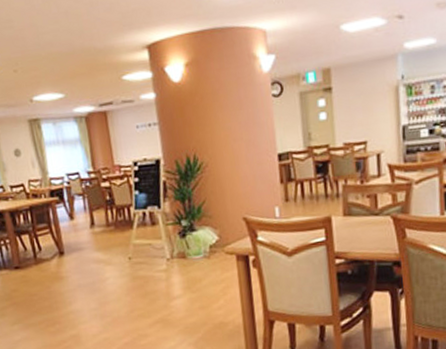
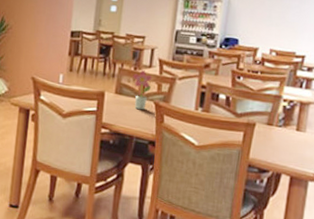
potted flower: none [360,182,384,229] -> present [133,70,153,110]

